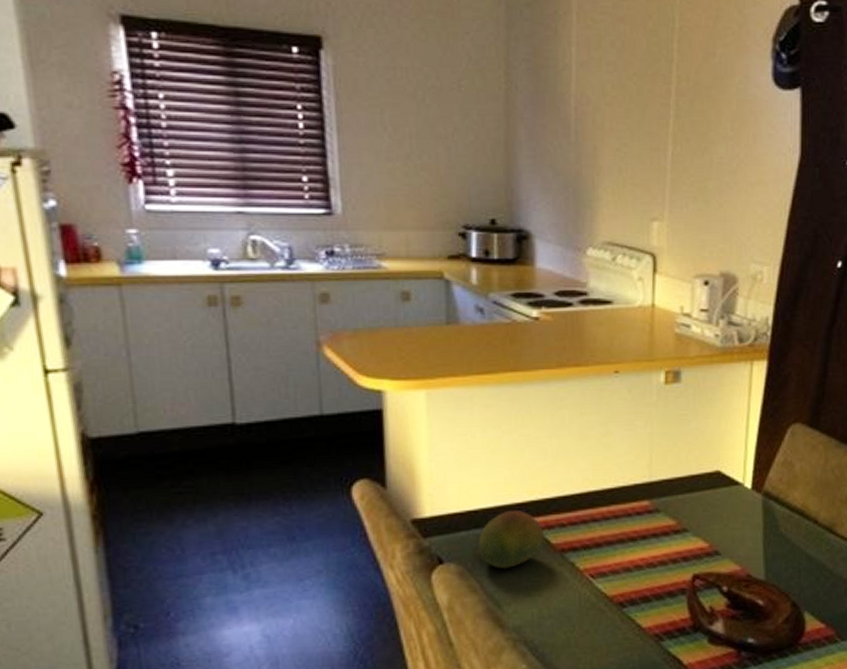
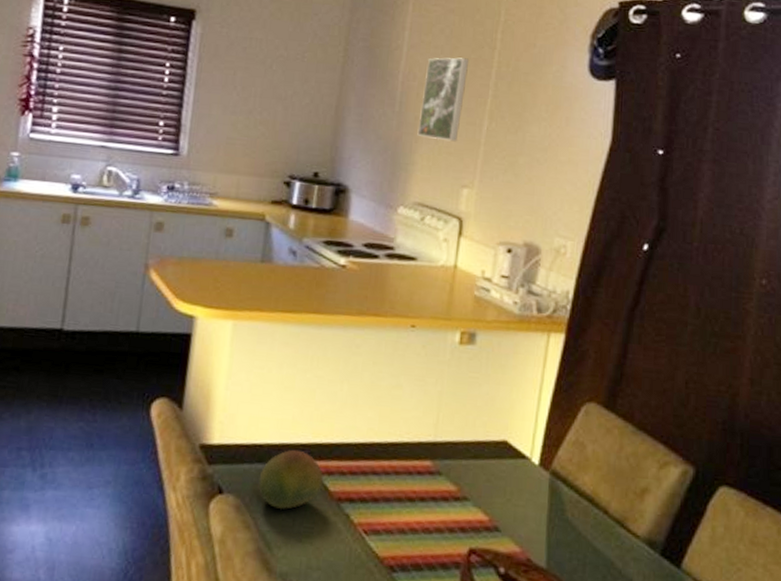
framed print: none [598,74,646,171] -> present [417,57,470,142]

